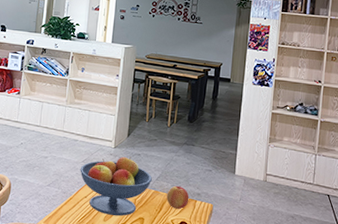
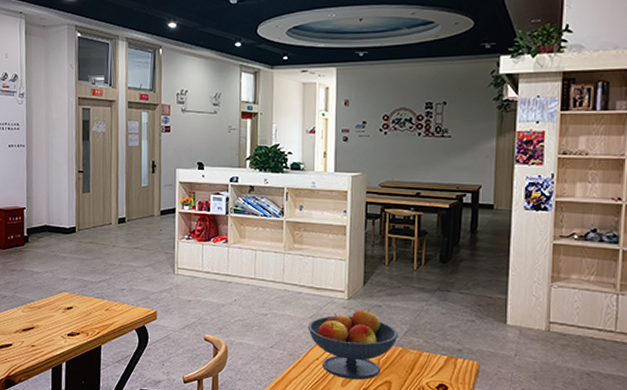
apple: present [166,185,189,210] -> none [418,341,448,370]

